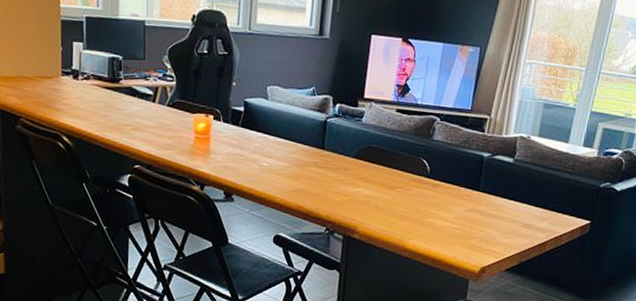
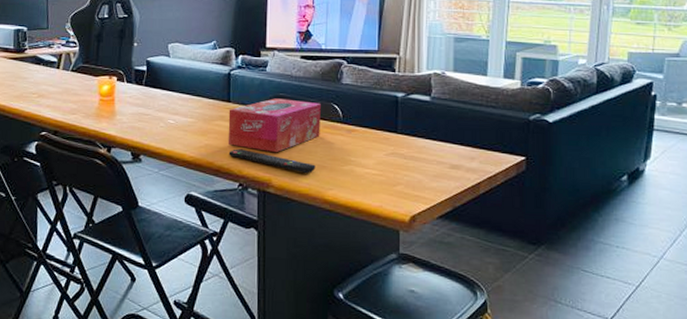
tissue box: none [318,149,411,202] -> present [227,98,321,153]
remote control: none [318,195,400,223] -> present [228,149,316,174]

